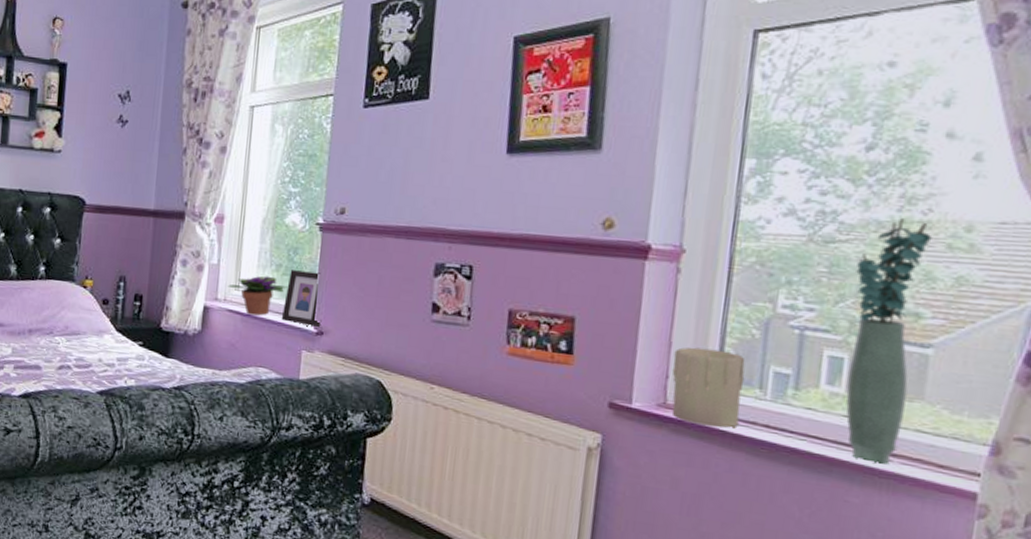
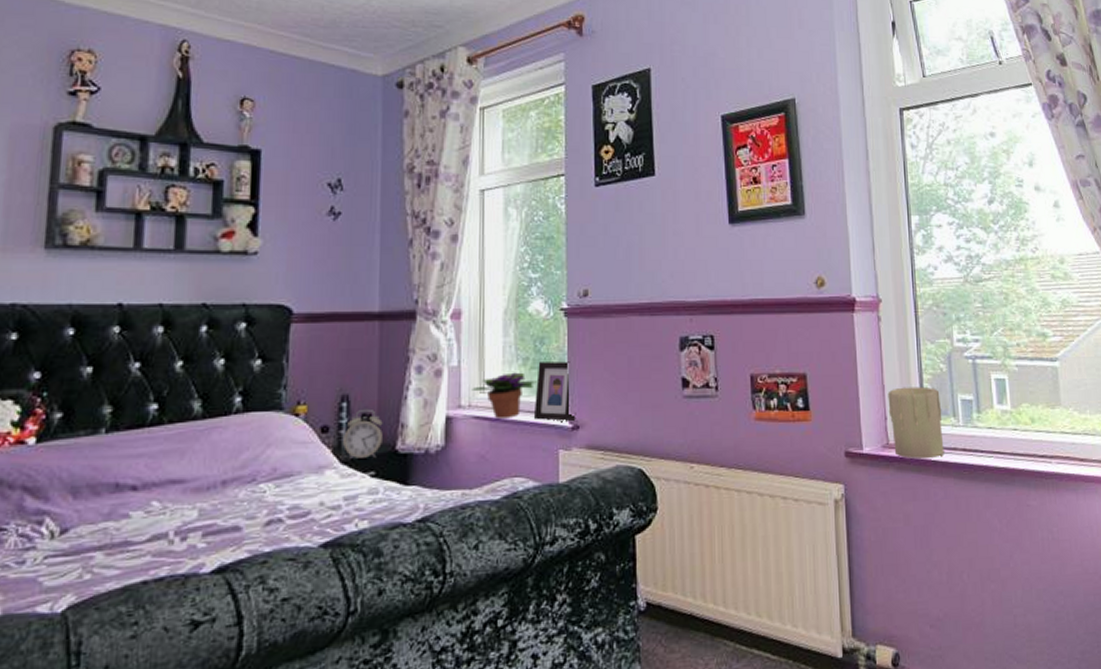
alarm clock: none [119,289,152,331] -> present [343,408,384,460]
vase: present [846,218,933,464] -> none [999,257,1052,467]

